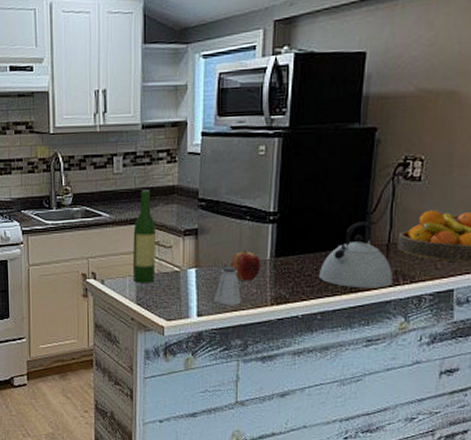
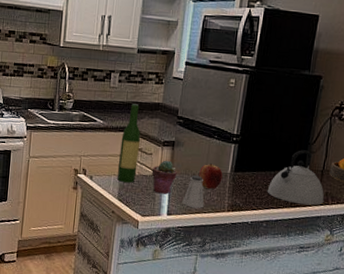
potted succulent: none [173,252,204,292] -> present [151,160,177,194]

